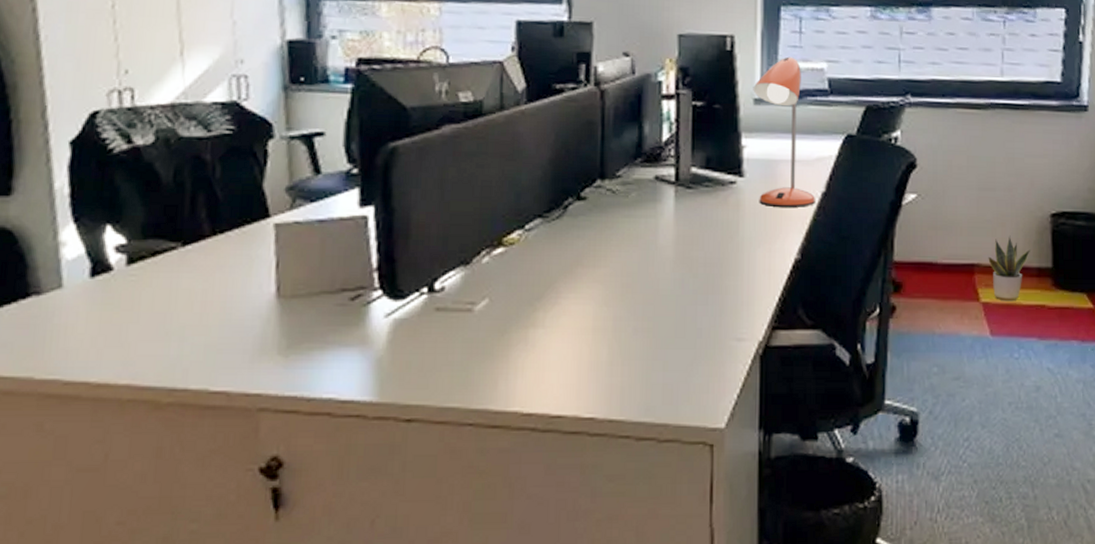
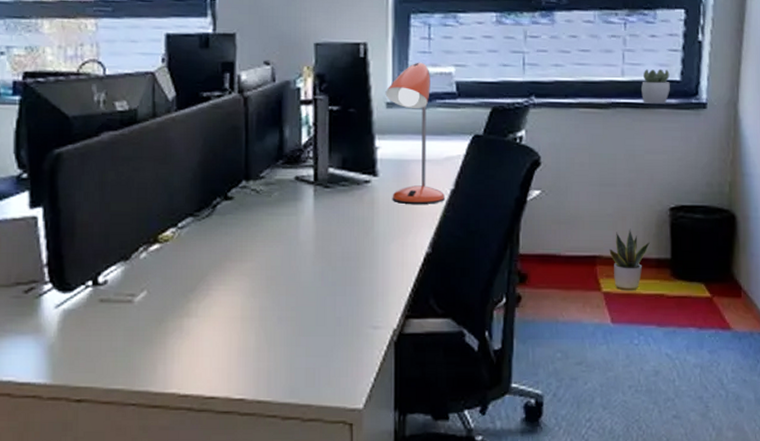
succulent plant: none [1020,69,1051,106] -> present [640,69,670,104]

